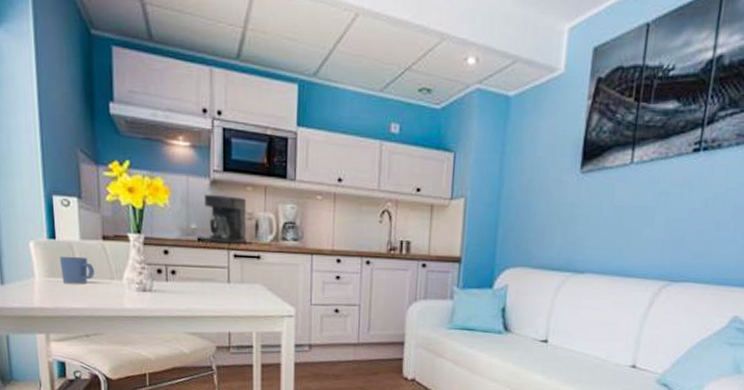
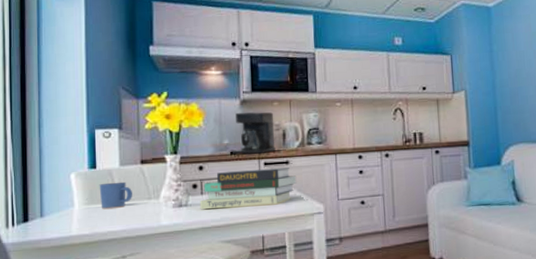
books: none [164,259,268,302] -> present [199,168,297,210]

